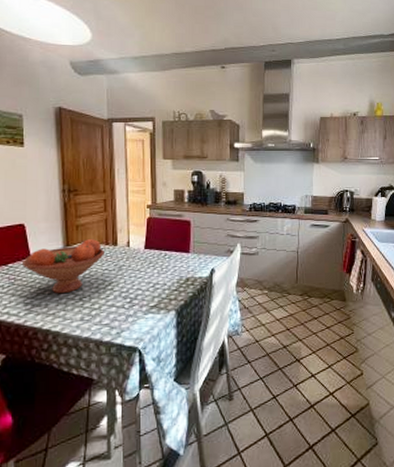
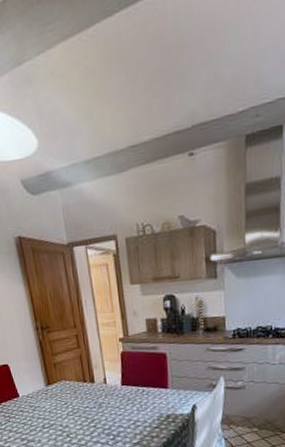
fruit bowl: present [21,238,104,294] -> none [12,376,84,431]

